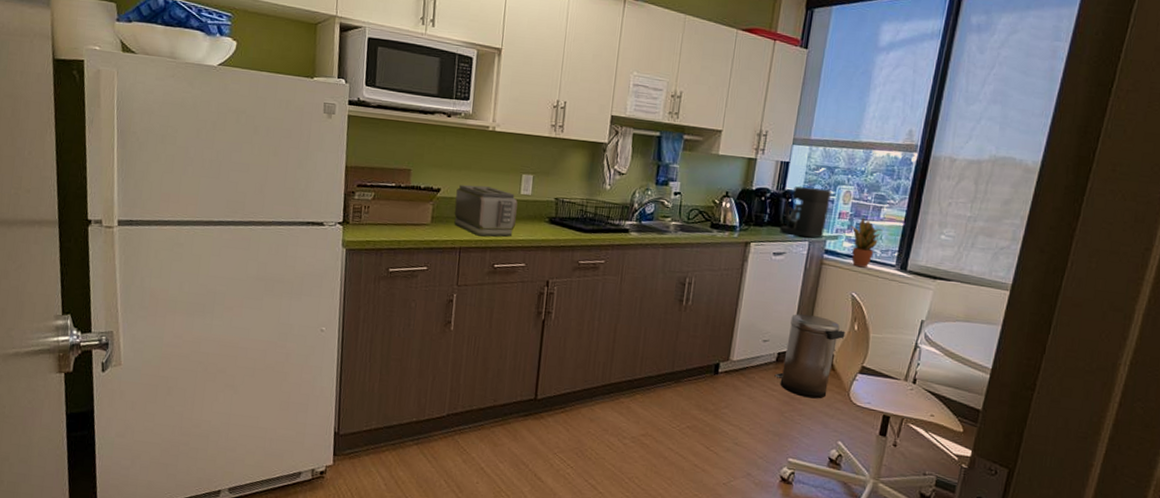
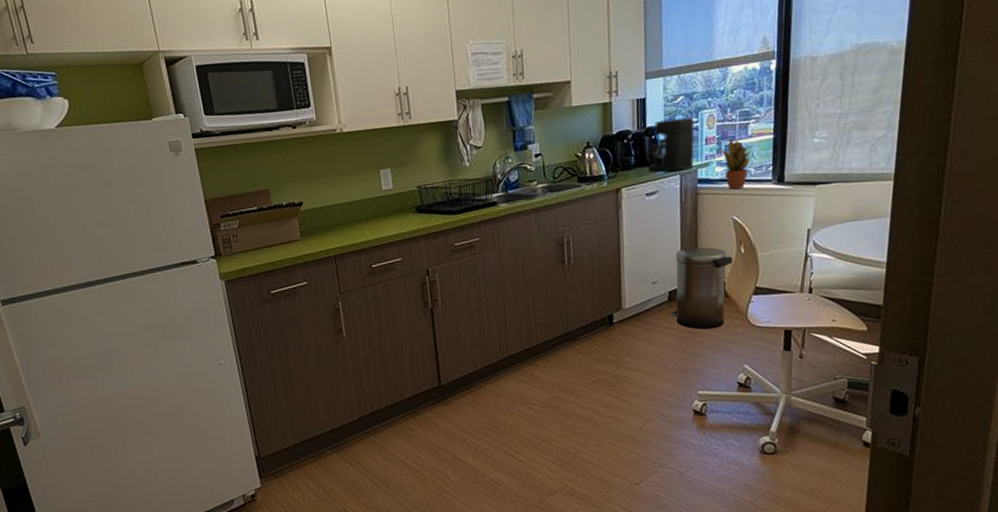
toaster: present [454,185,518,237] -> none [318,189,384,241]

